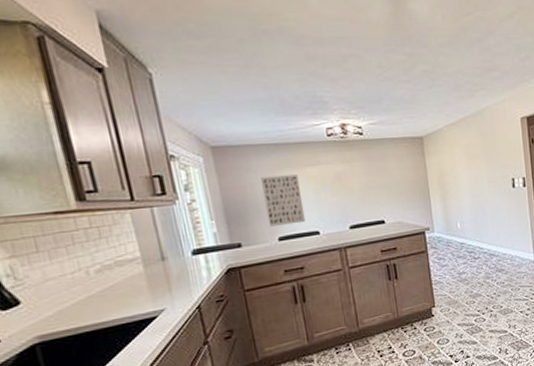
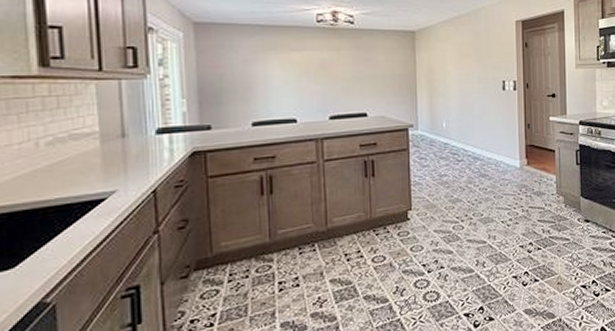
wall art: present [261,174,306,227] -> none [242,58,284,110]

